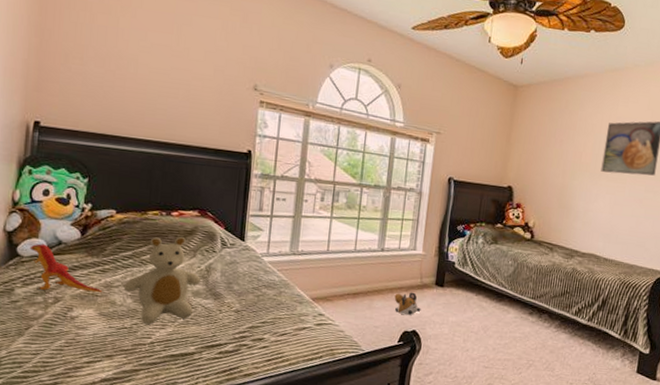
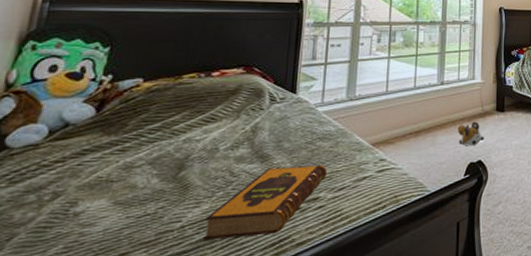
toy dinosaur: present [29,244,102,293] -> none [23,129,120,186]
stuffed bear: present [123,236,200,325] -> none [148,97,245,206]
hardback book: none [168,305,272,363] -> present [202,164,328,240]

